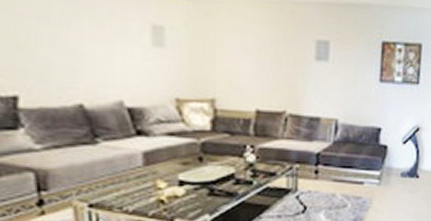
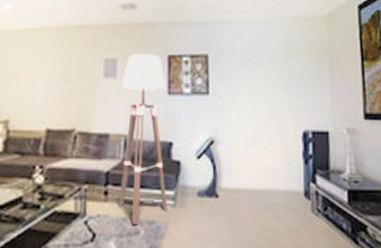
floor lamp: none [328,37,378,200] -> present [118,54,168,226]

